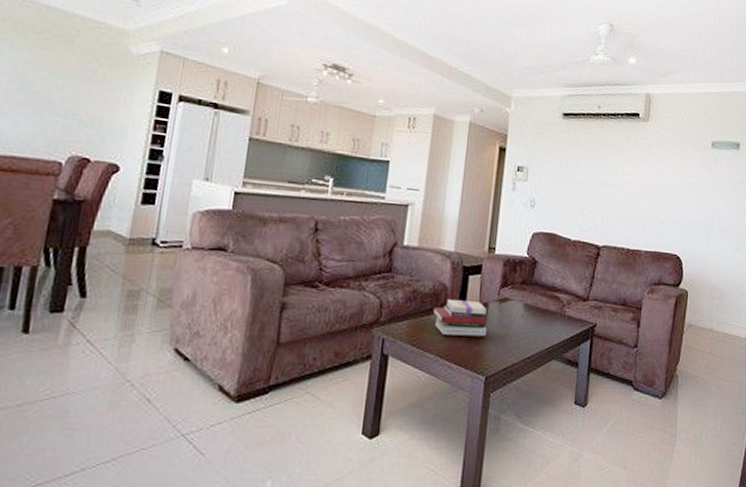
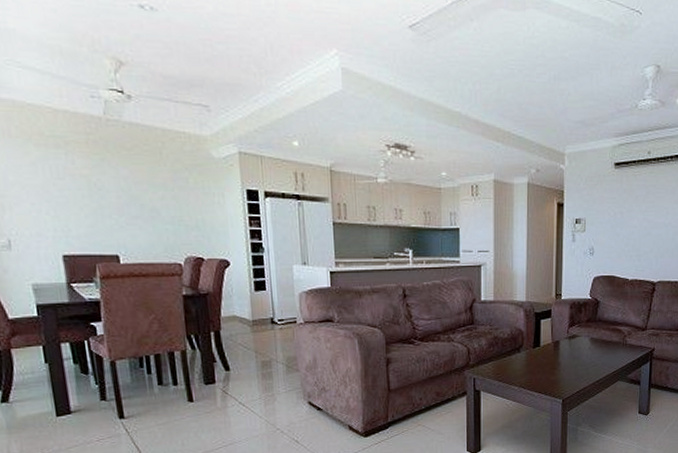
books: present [432,300,487,338] -> none [513,341,561,370]

